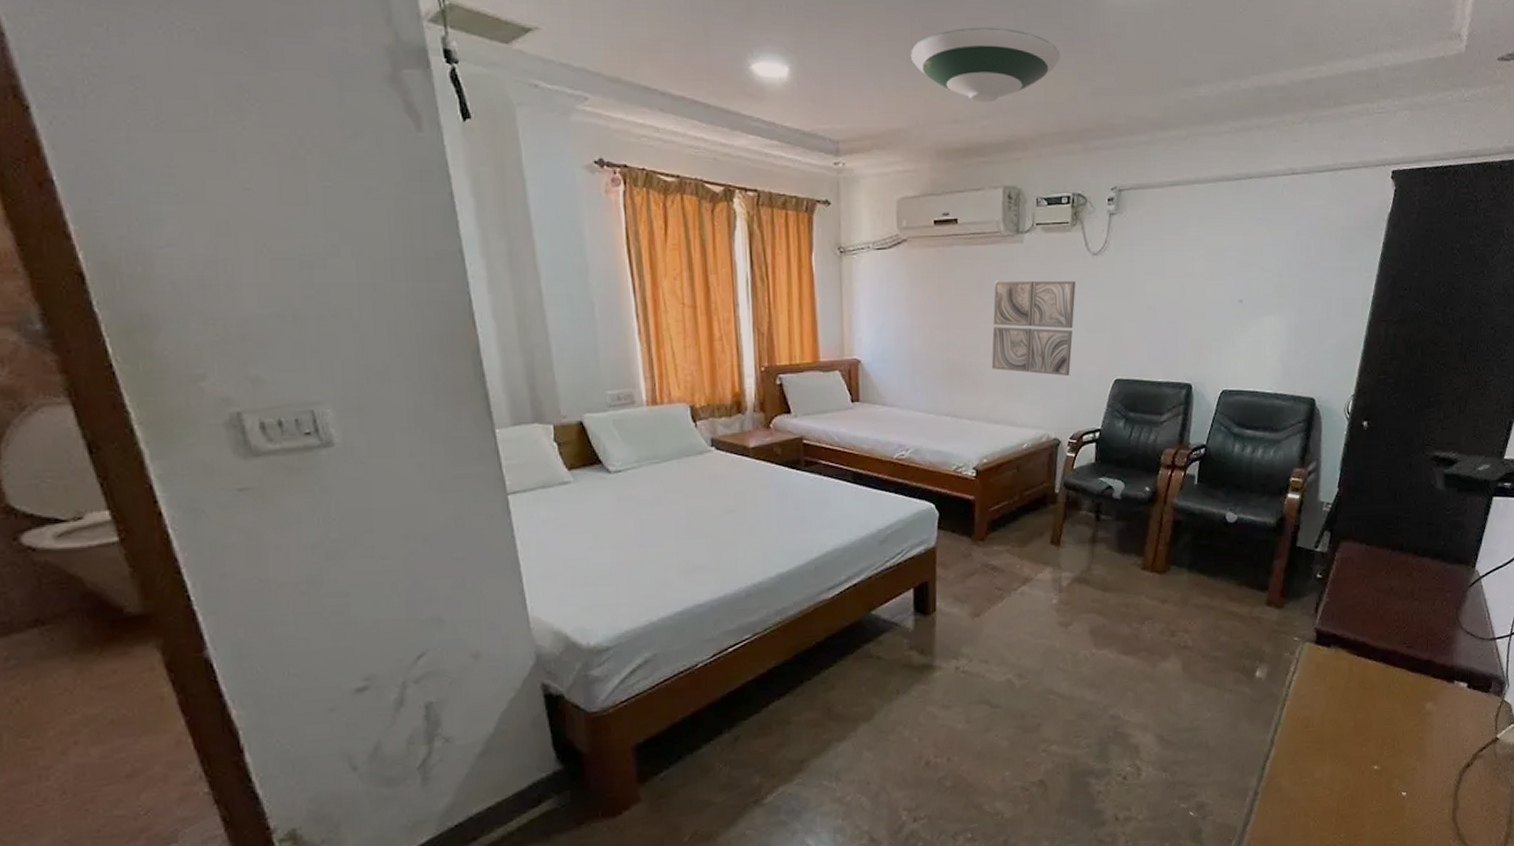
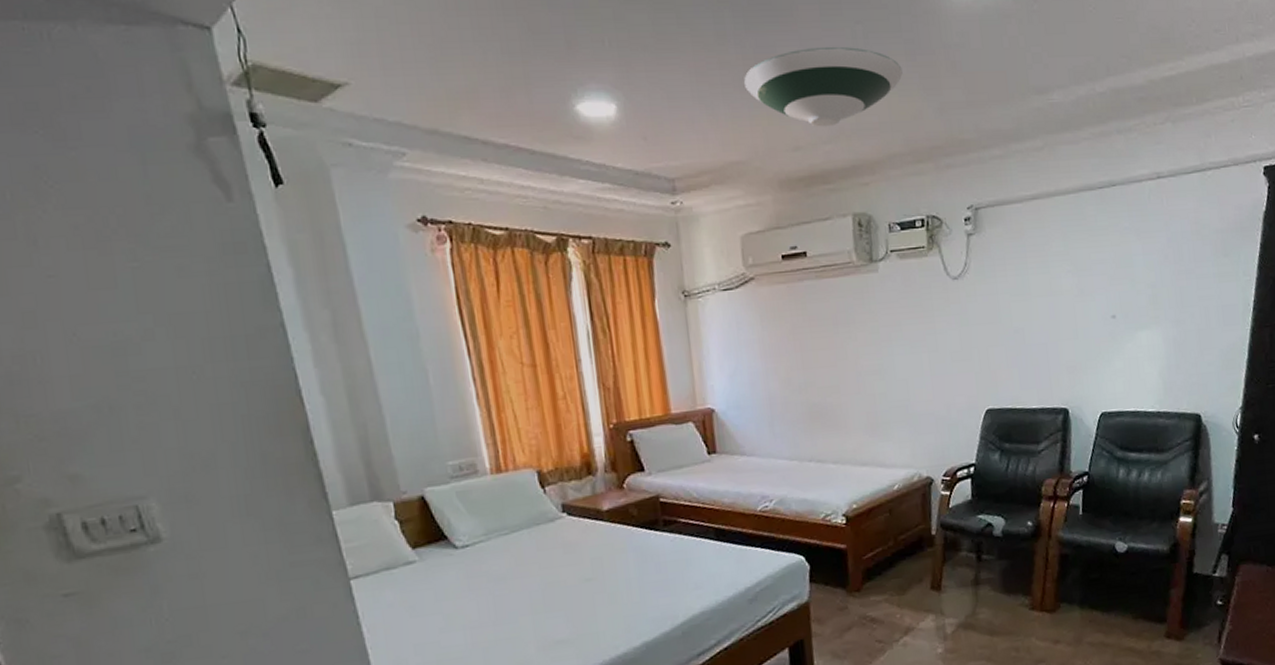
wall art: present [991,280,1076,376] -> none [850,309,939,410]

